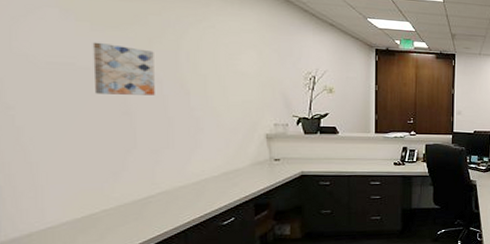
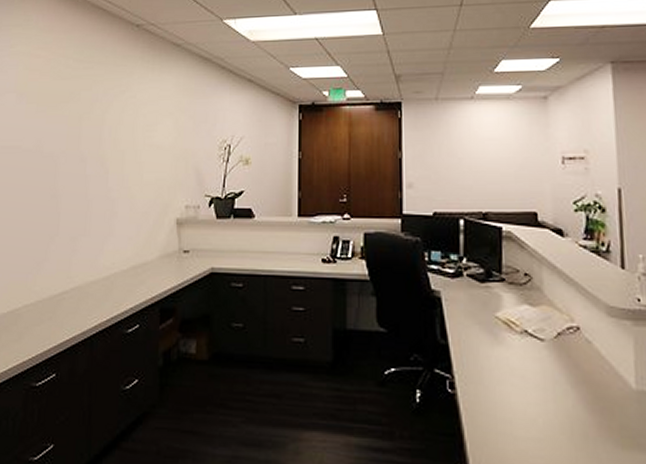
wall art: present [92,42,155,95] -> none [33,123,82,176]

